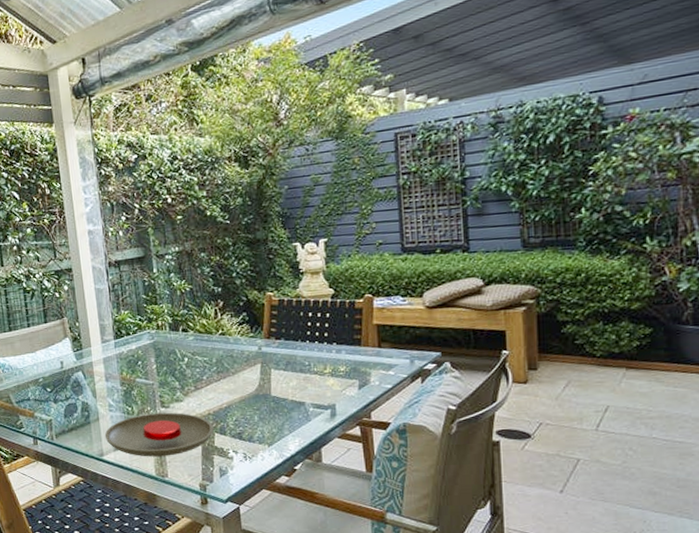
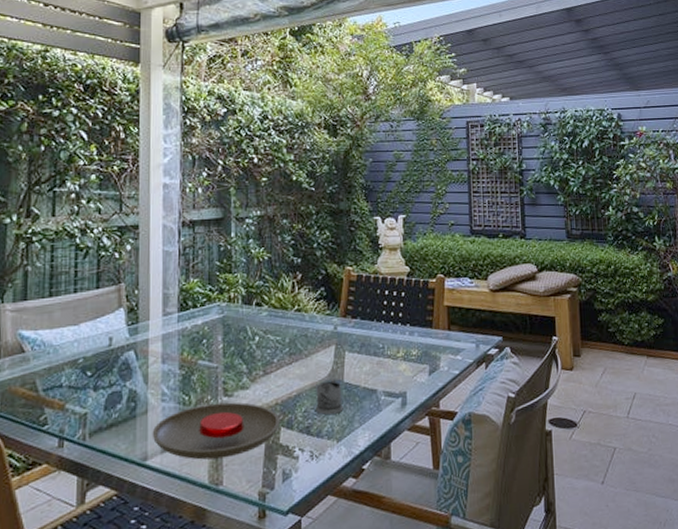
tea glass holder: none [245,392,273,423] -> present [315,377,344,415]

